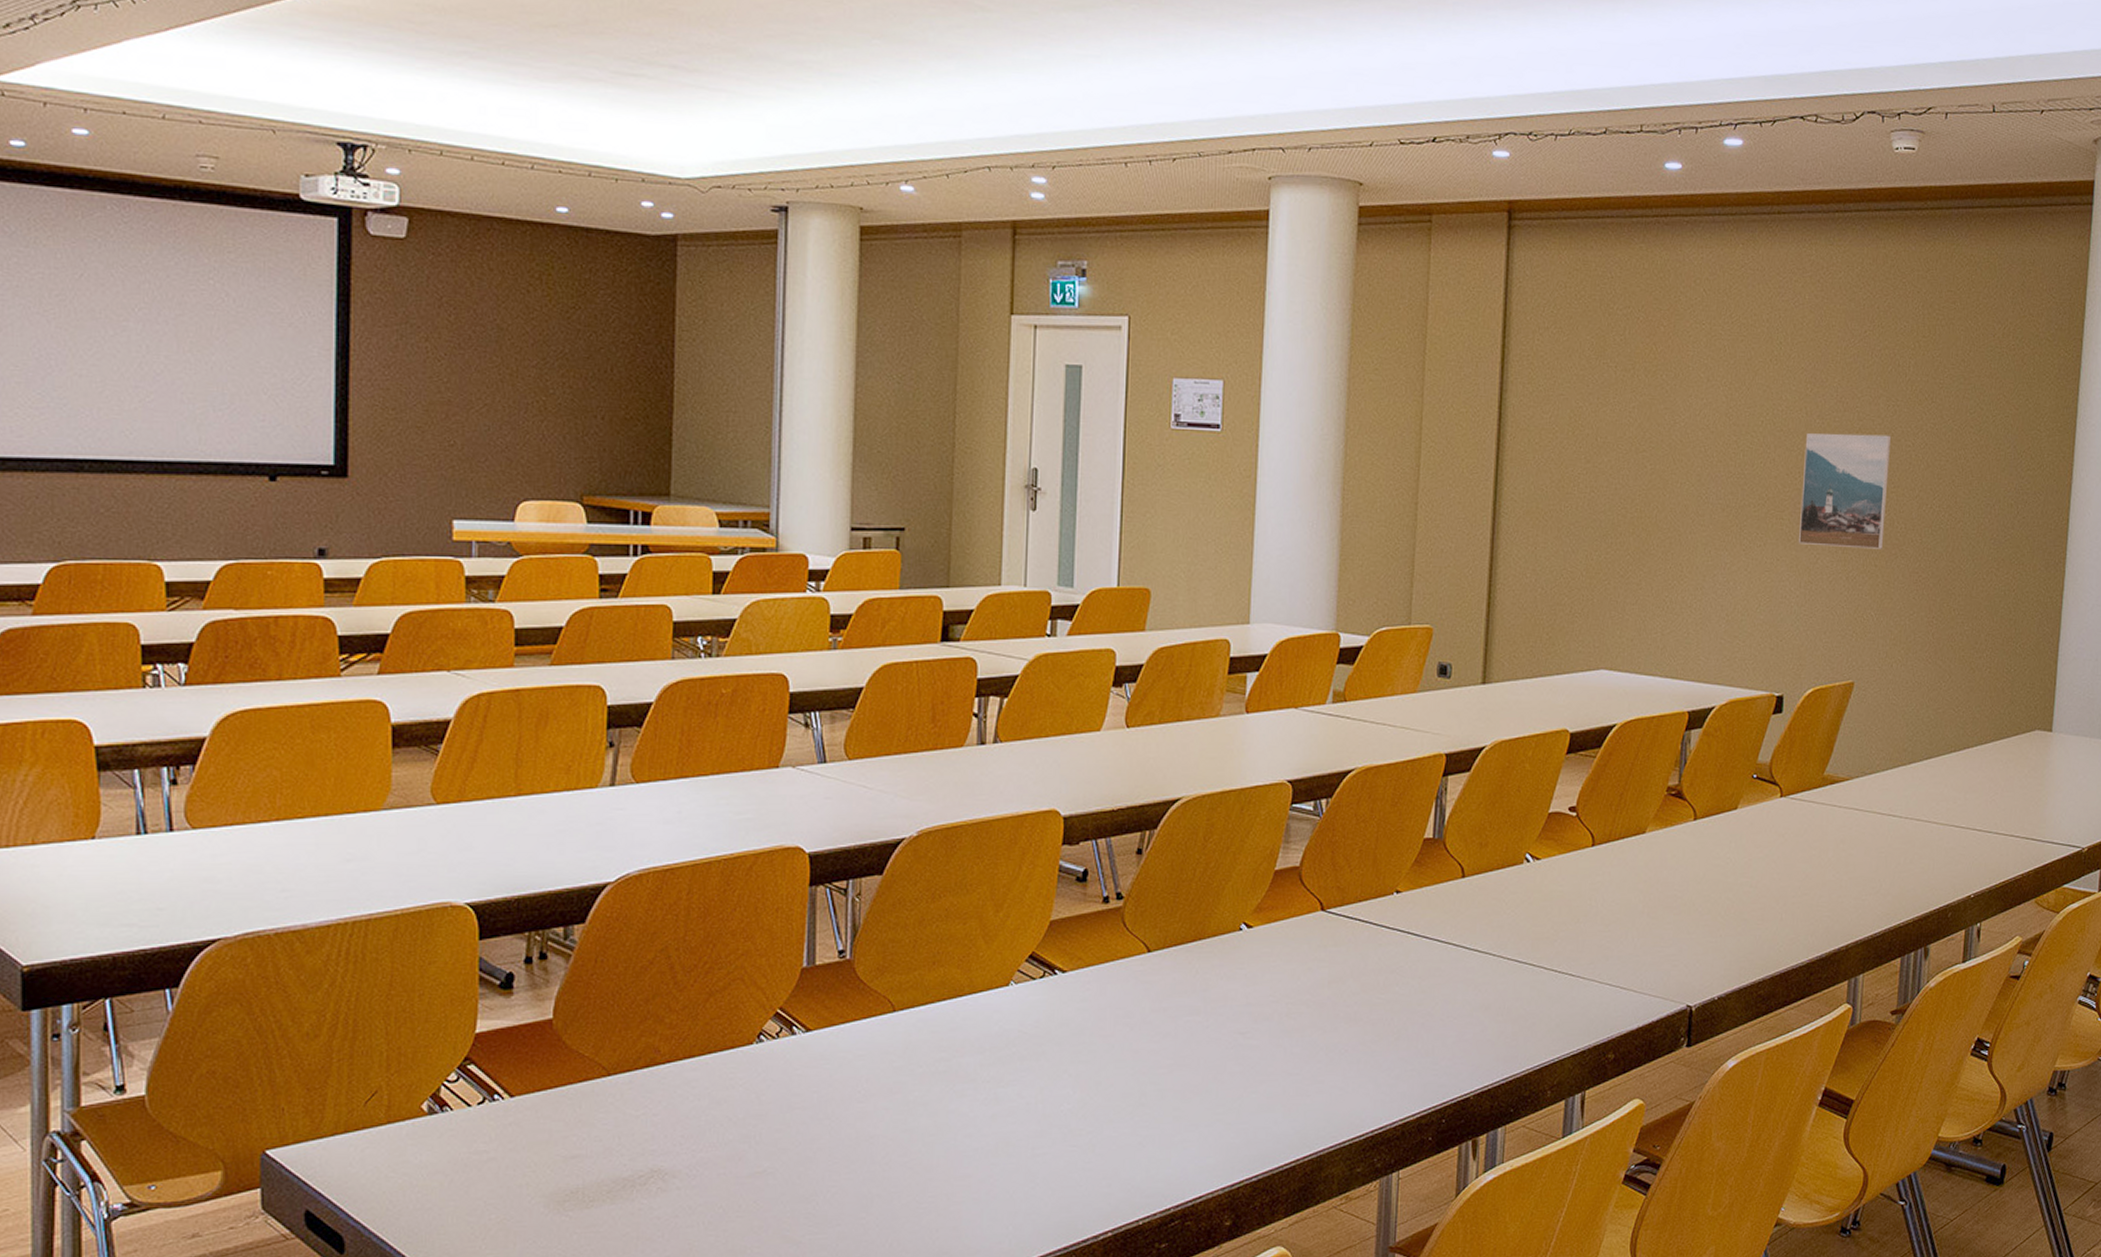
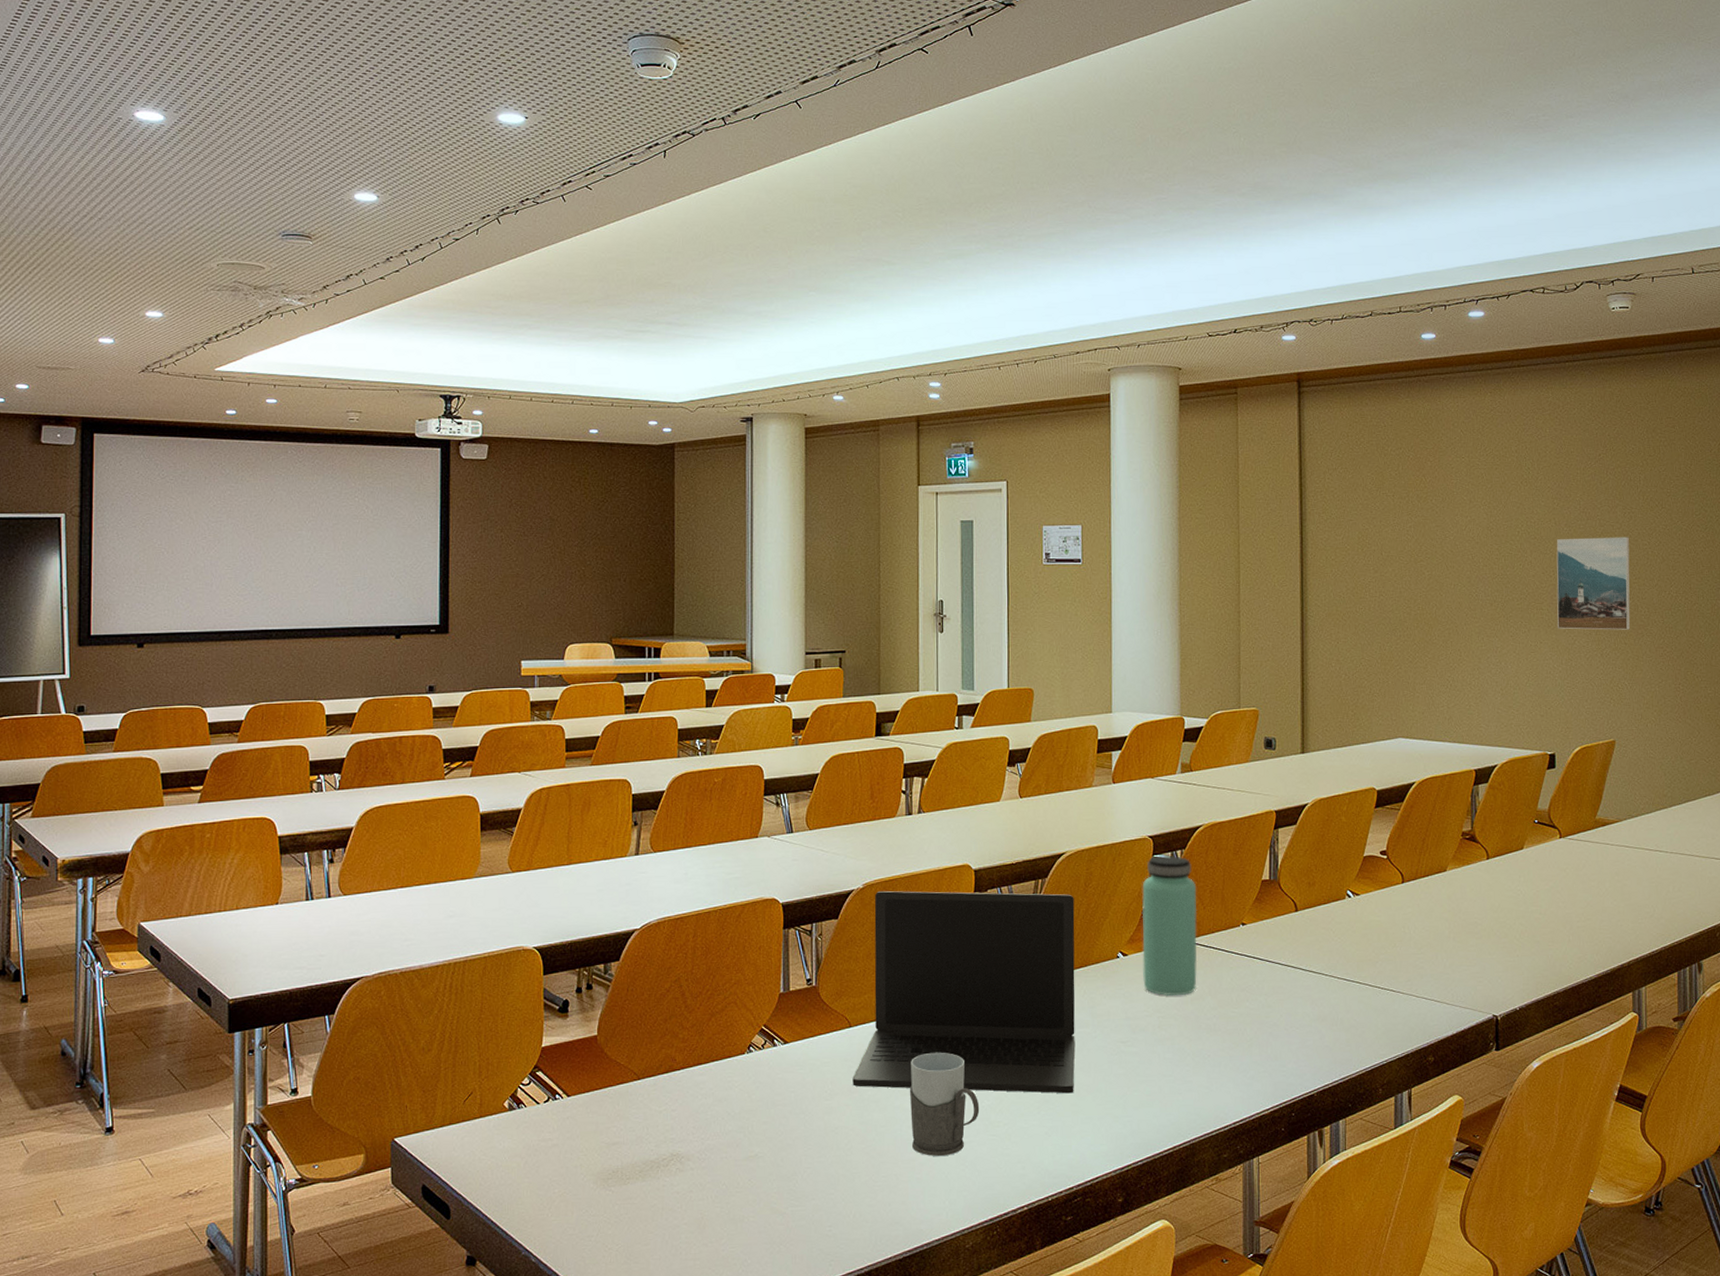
laptop: none [894,841,1190,1096] -> present [852,891,1075,1094]
mug: none [968,1043,1057,1171] -> present [910,1052,980,1156]
bottle: none [1270,805,1344,978] -> present [1141,855,1198,997]

